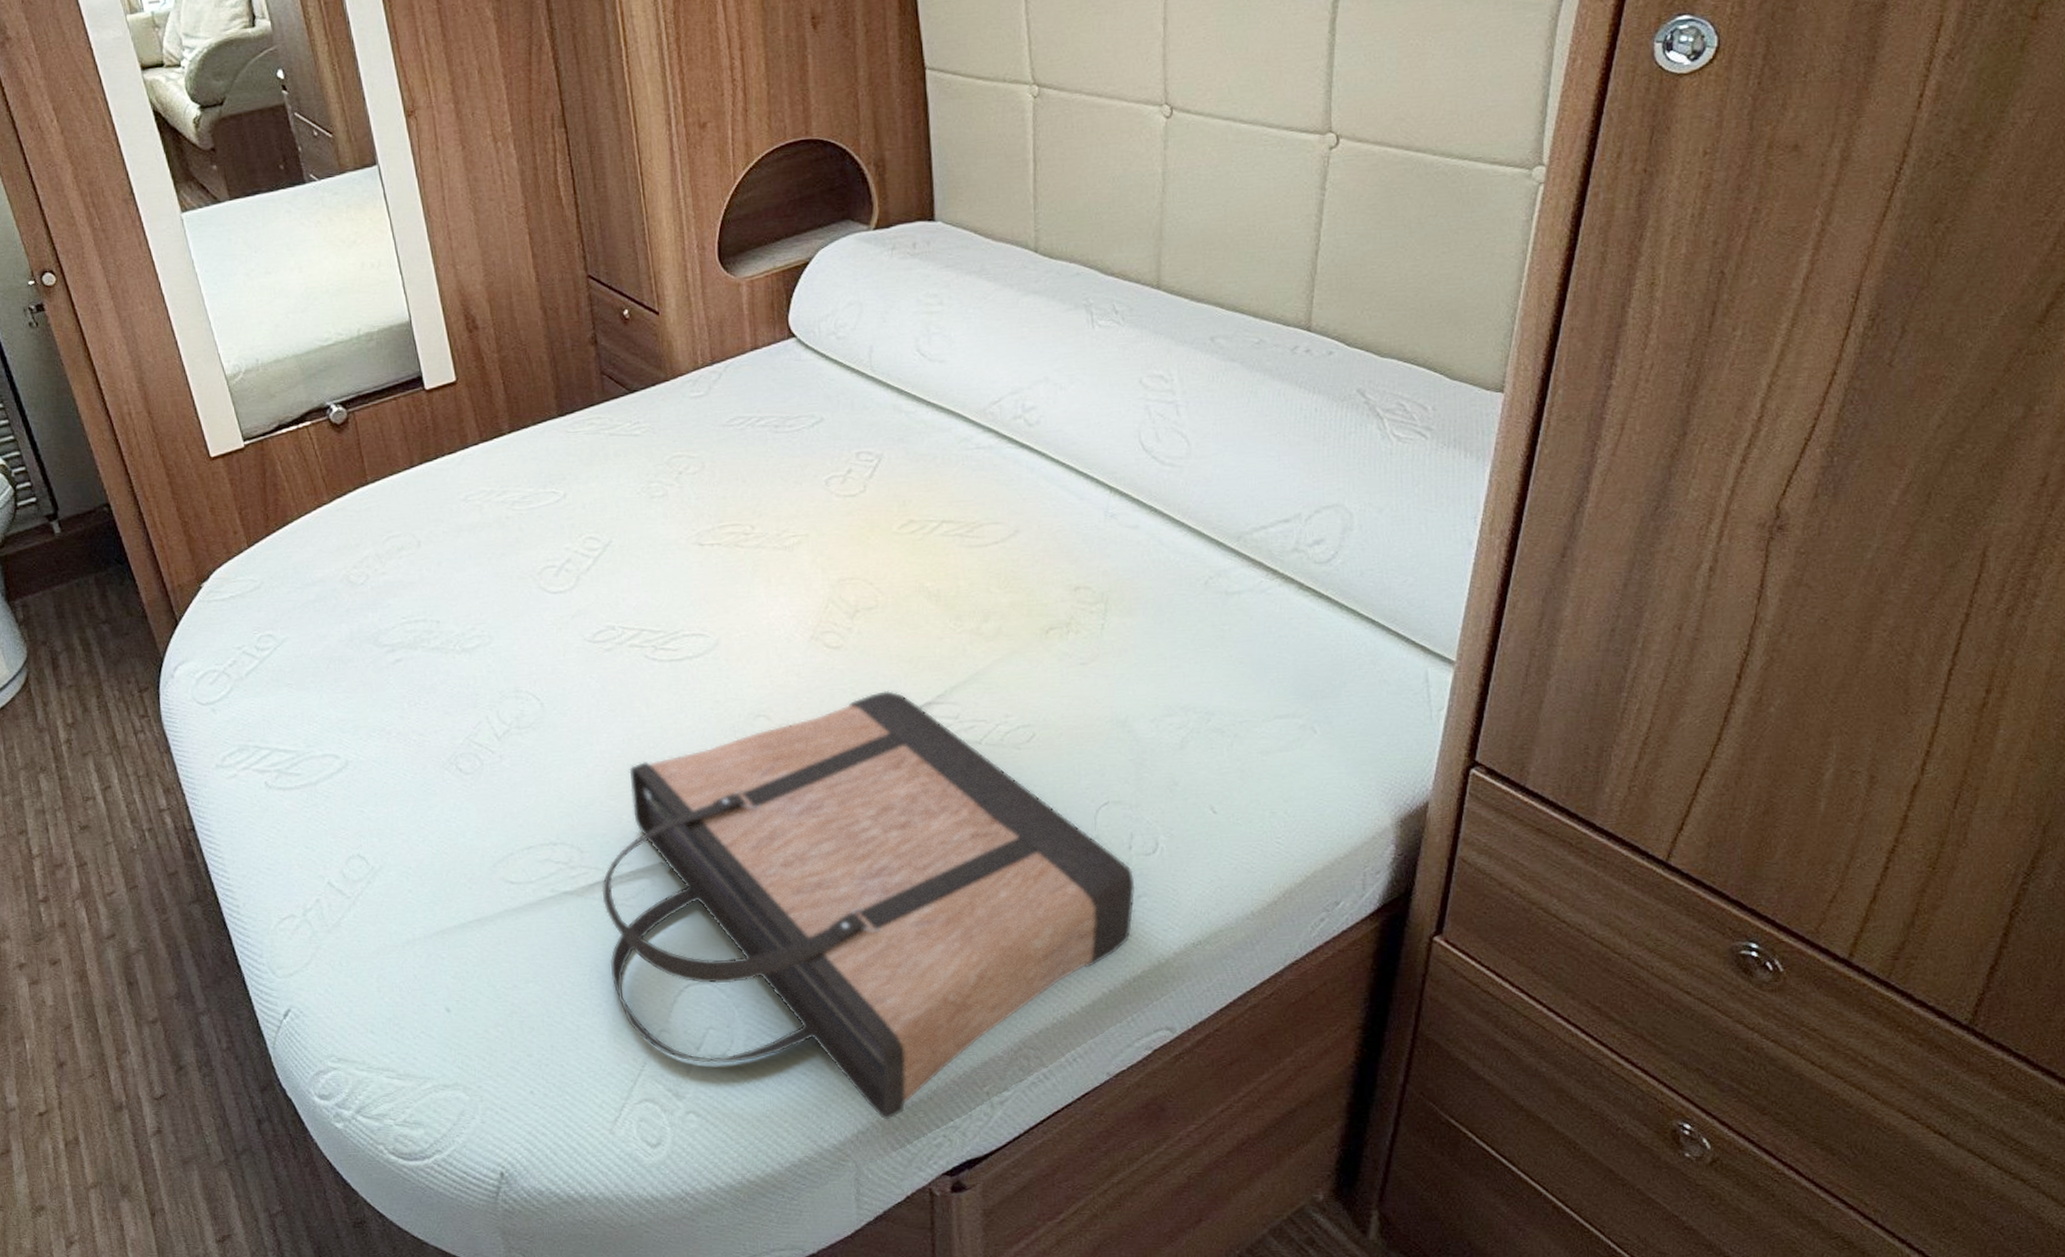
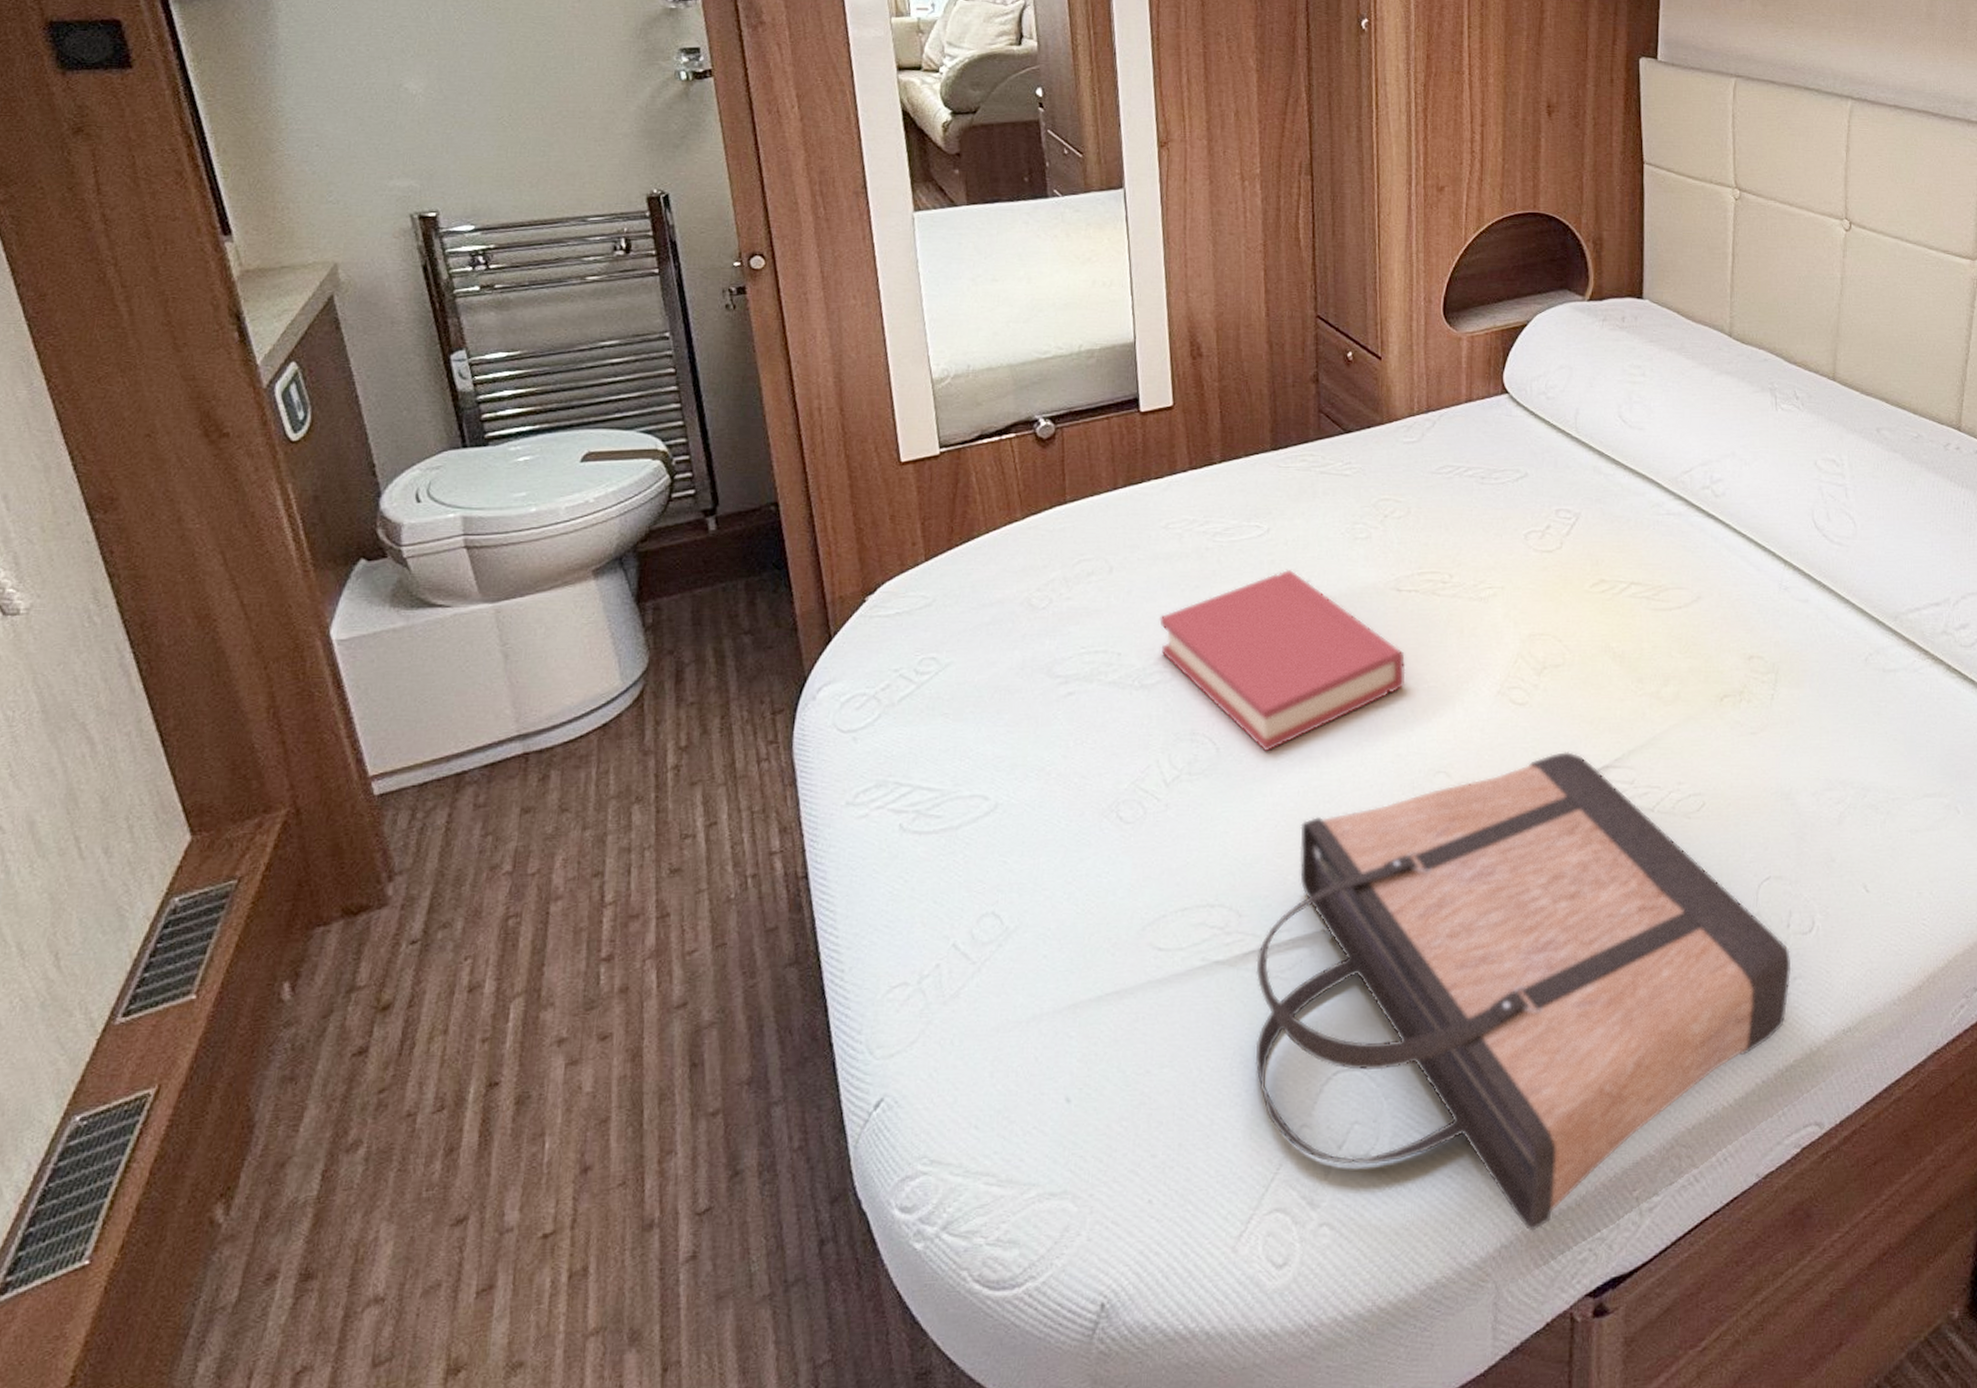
hardback book: none [471,531,717,705] -> present [1159,569,1406,752]

